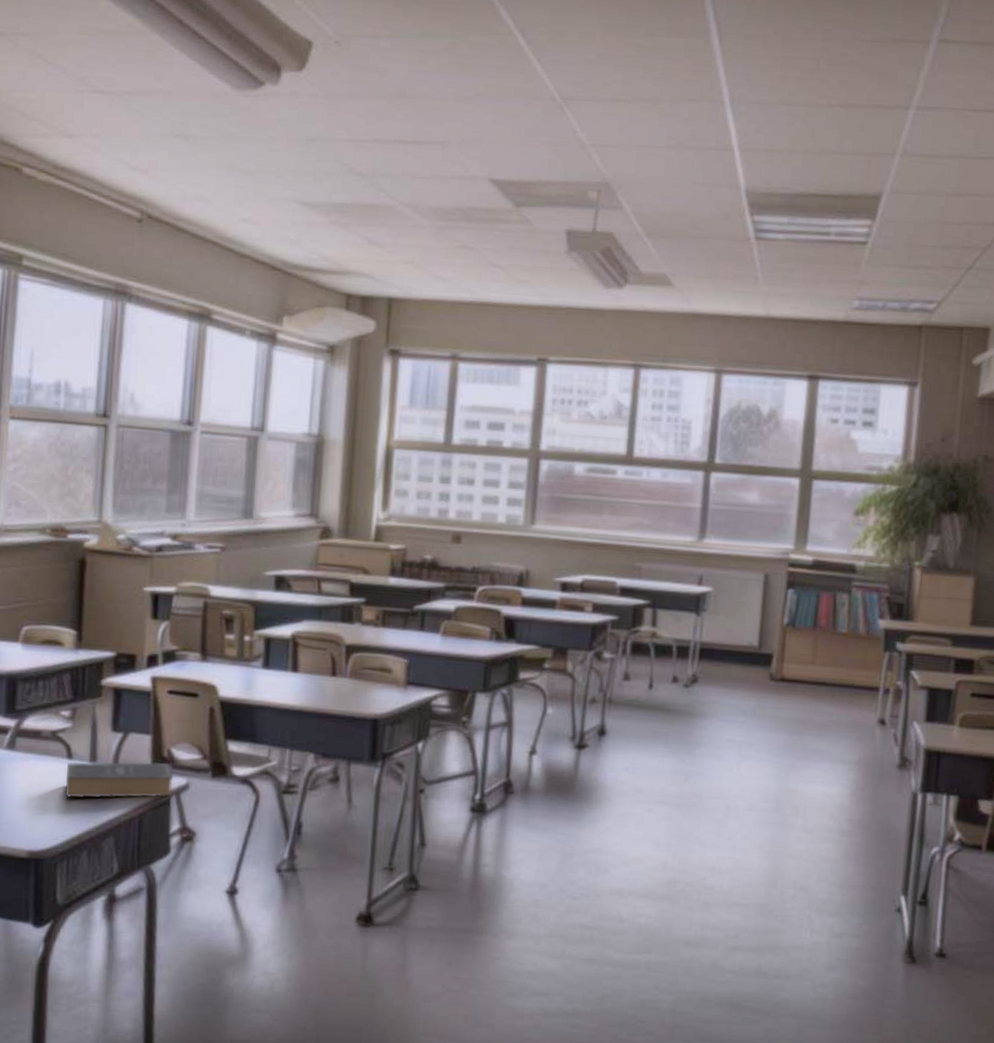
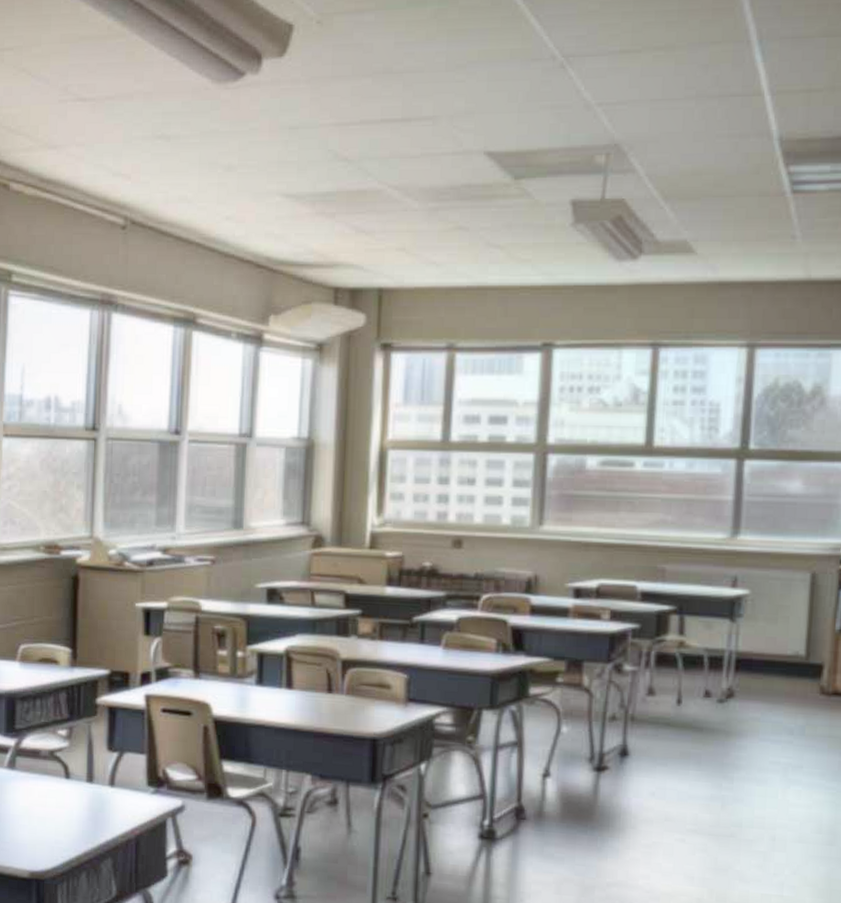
book: present [65,761,175,799] -> none [64,781,170,820]

